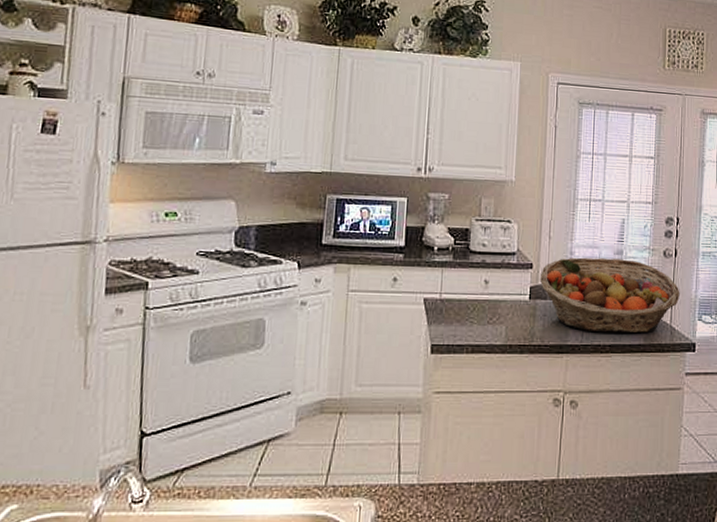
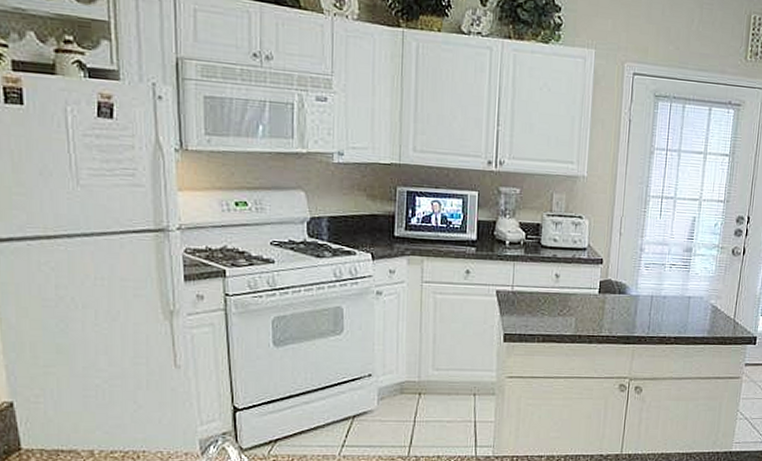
fruit basket: present [539,257,680,333] -> none [609,253,746,326]

